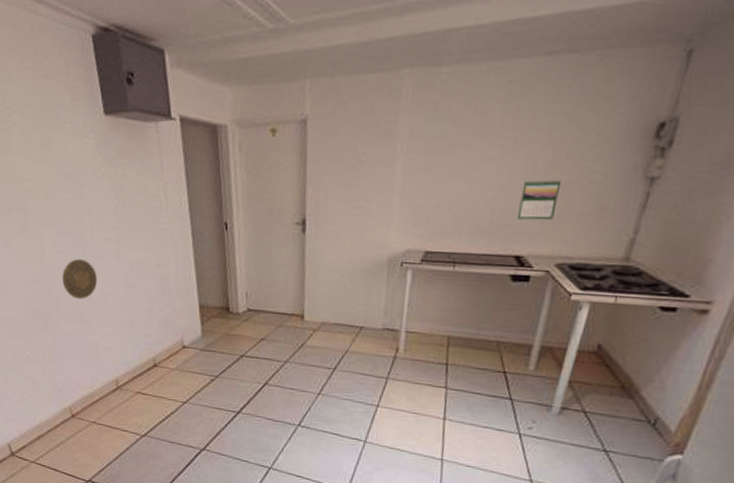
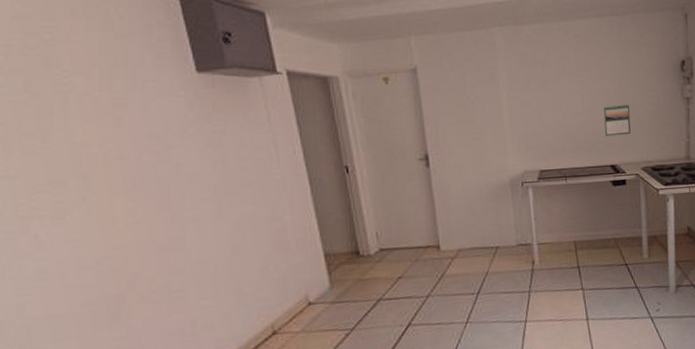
decorative plate: present [62,259,98,299] -> none [142,226,193,273]

